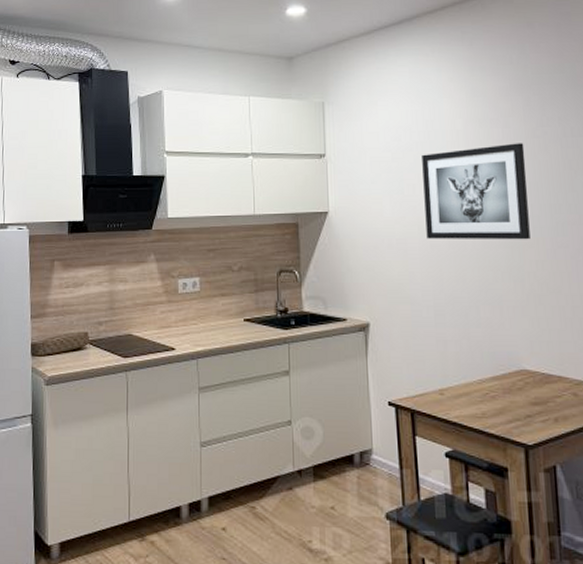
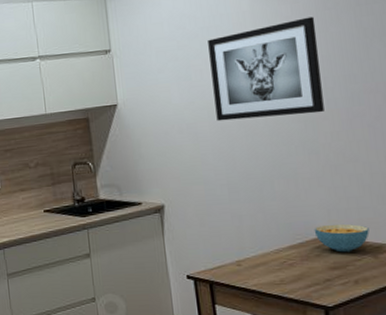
cereal bowl: none [516,356,570,388] -> present [314,223,370,253]

